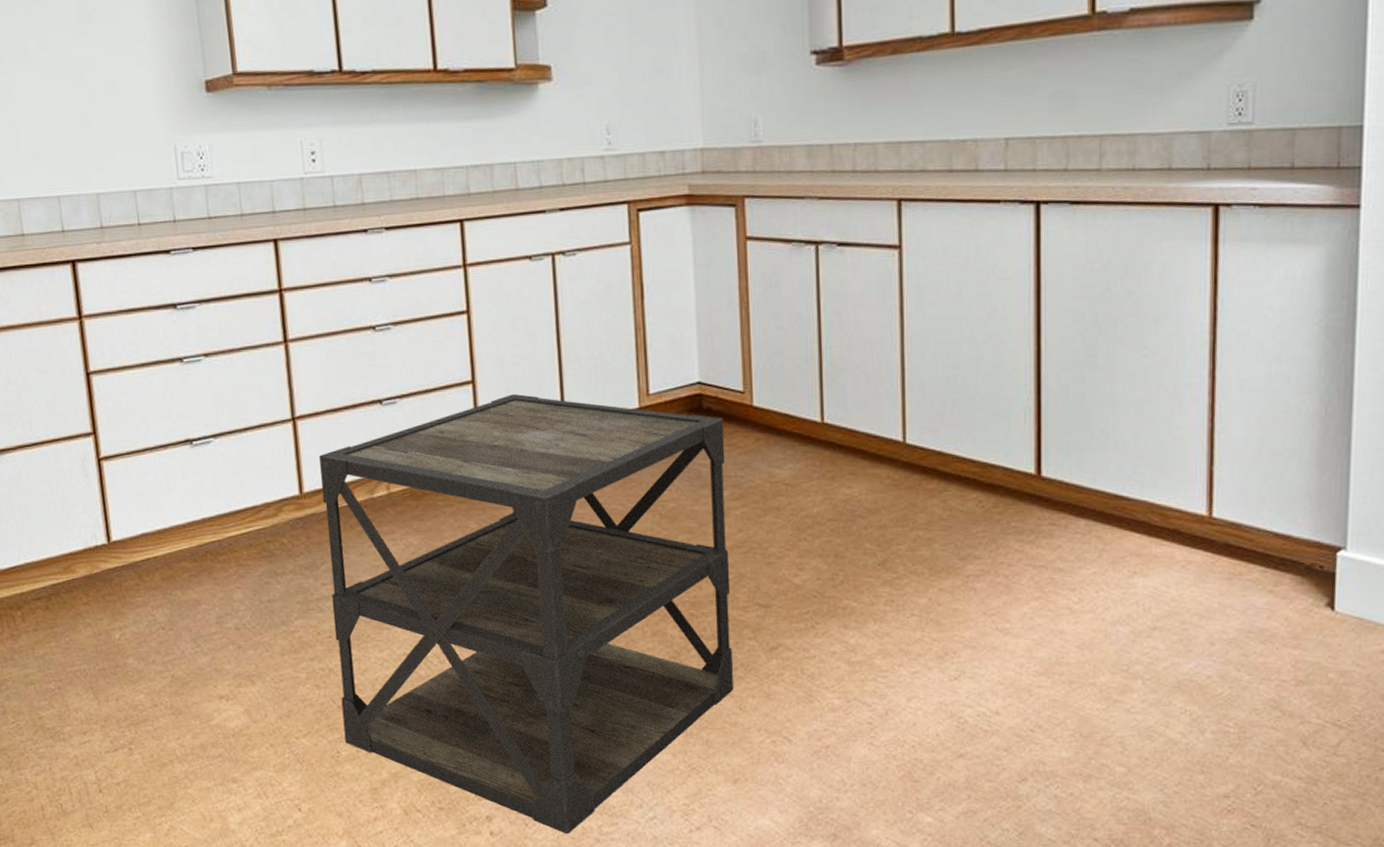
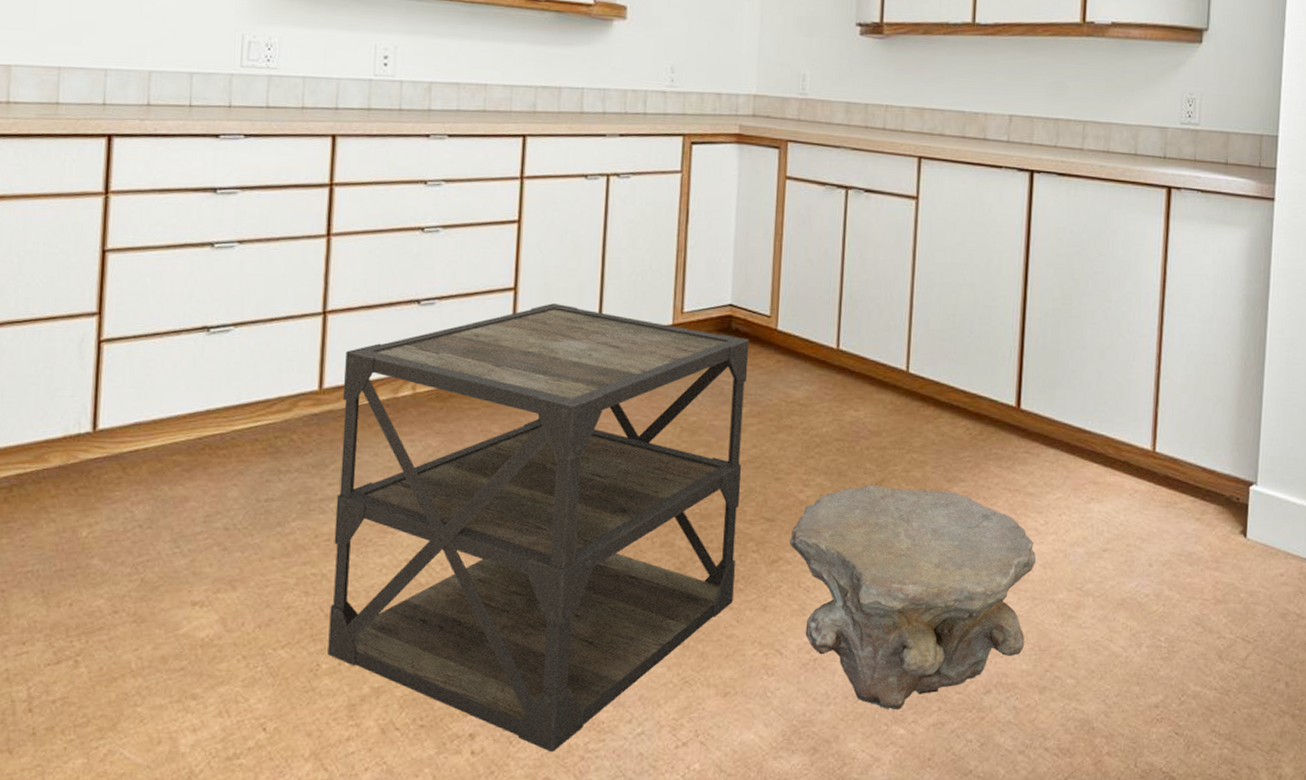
stool: none [788,565,1071,798] -> present [790,484,1037,711]

